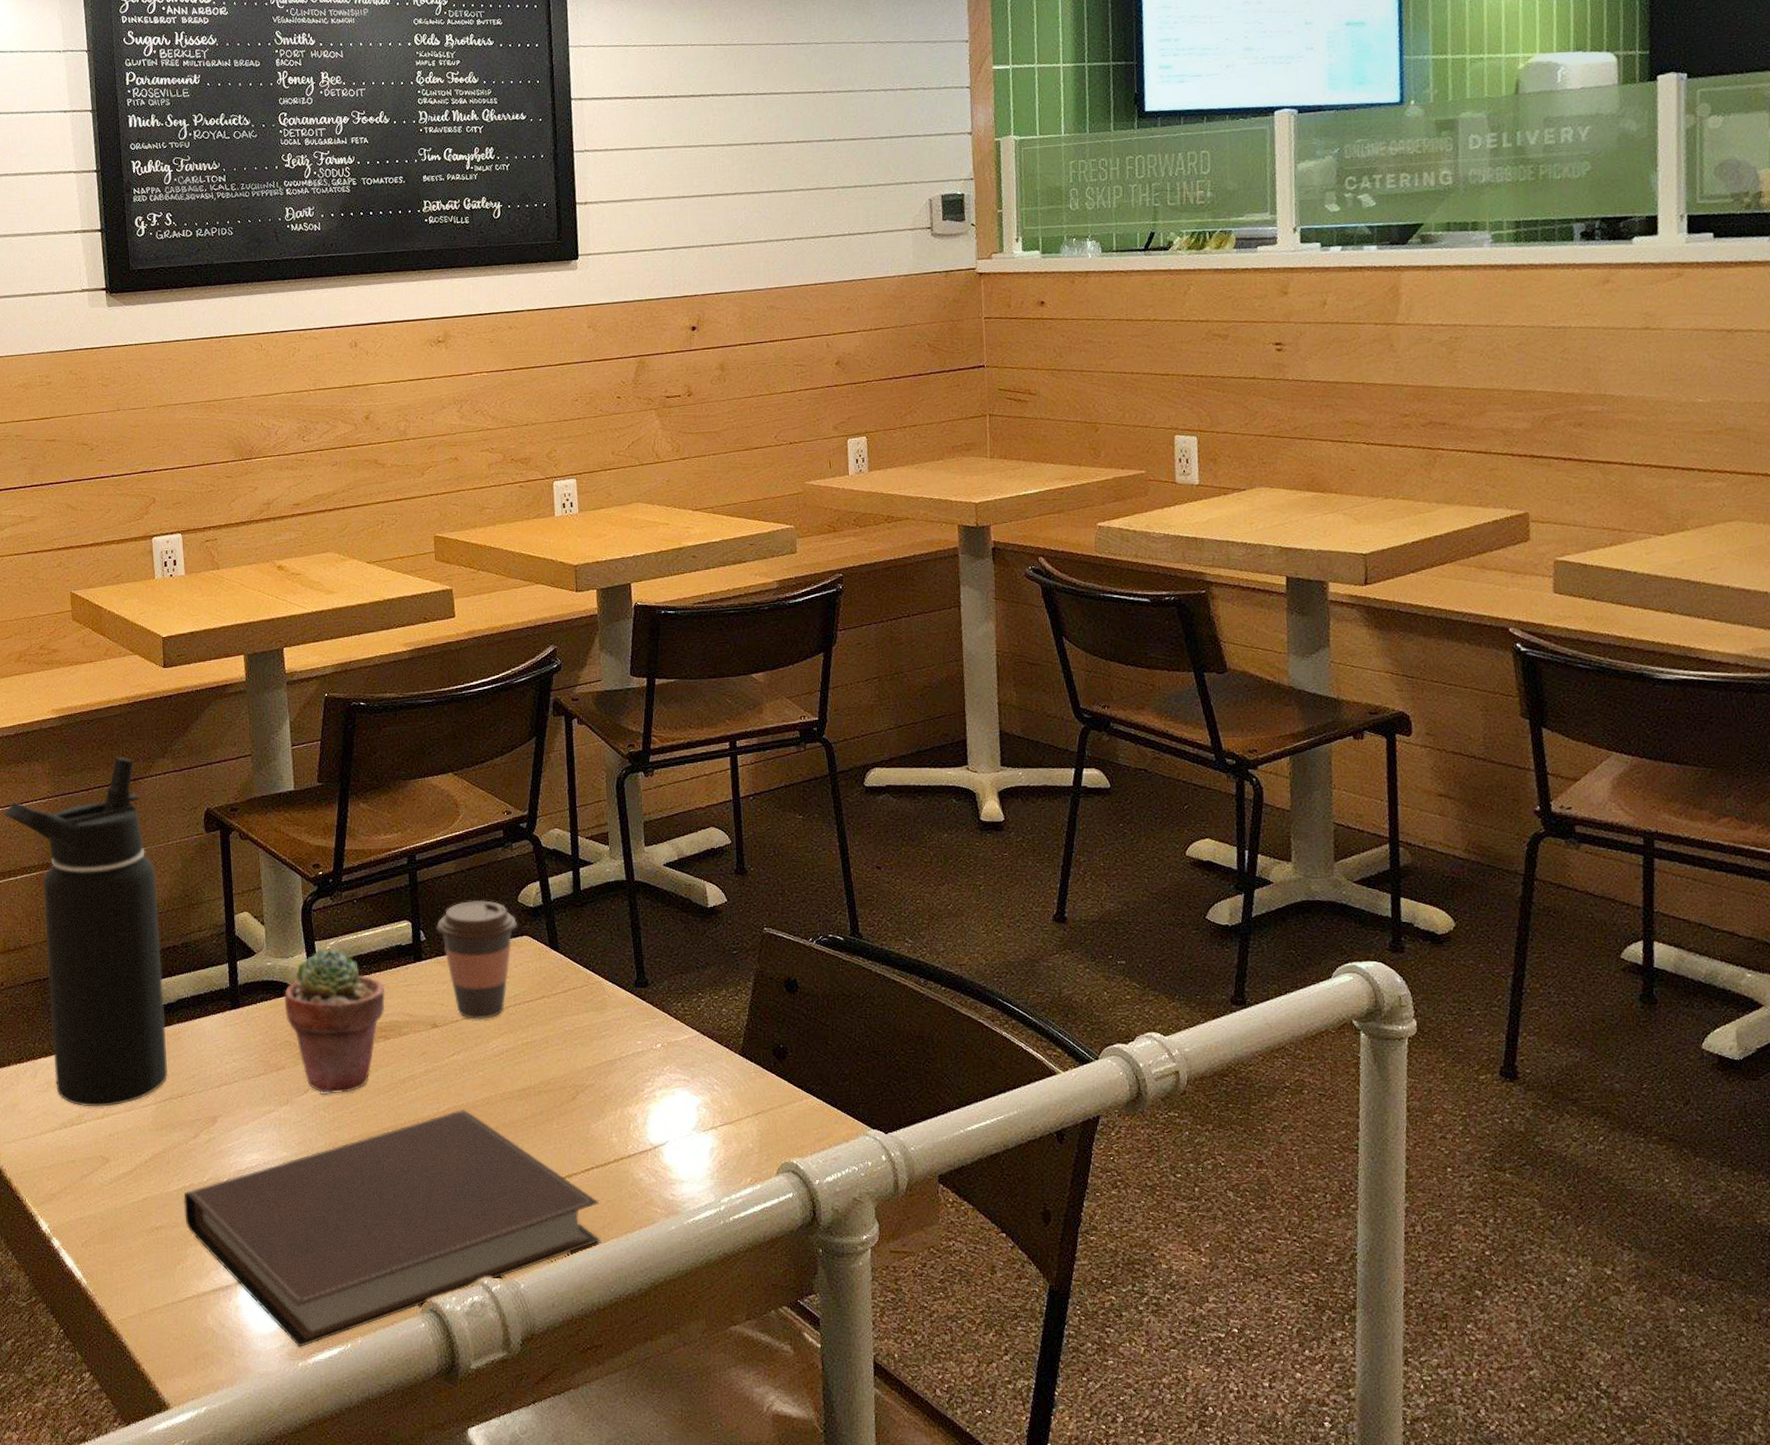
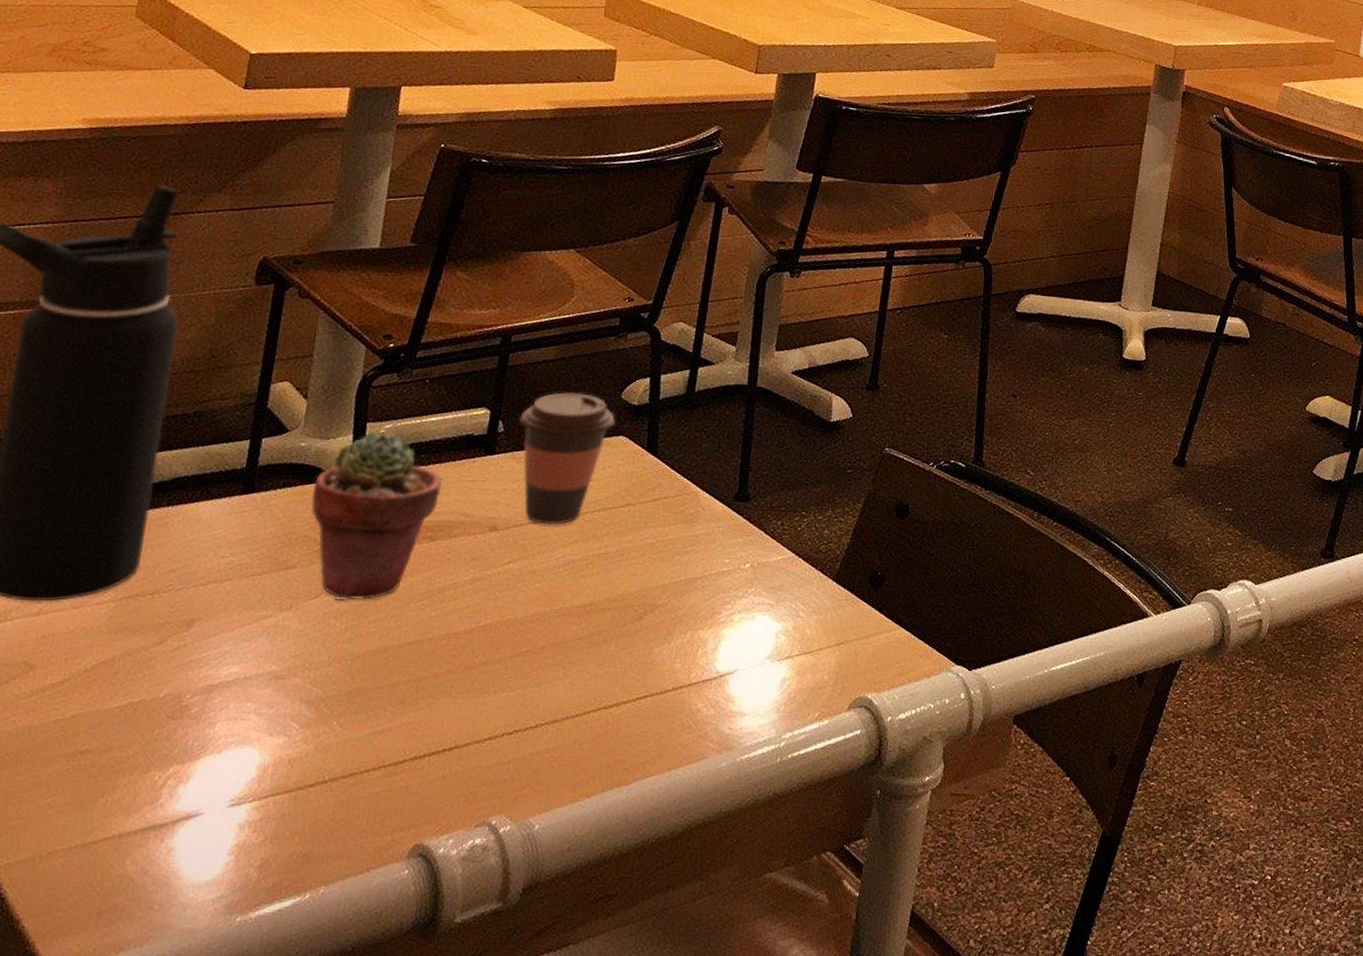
notebook: present [183,1110,601,1348] -> none [123,625,645,900]

